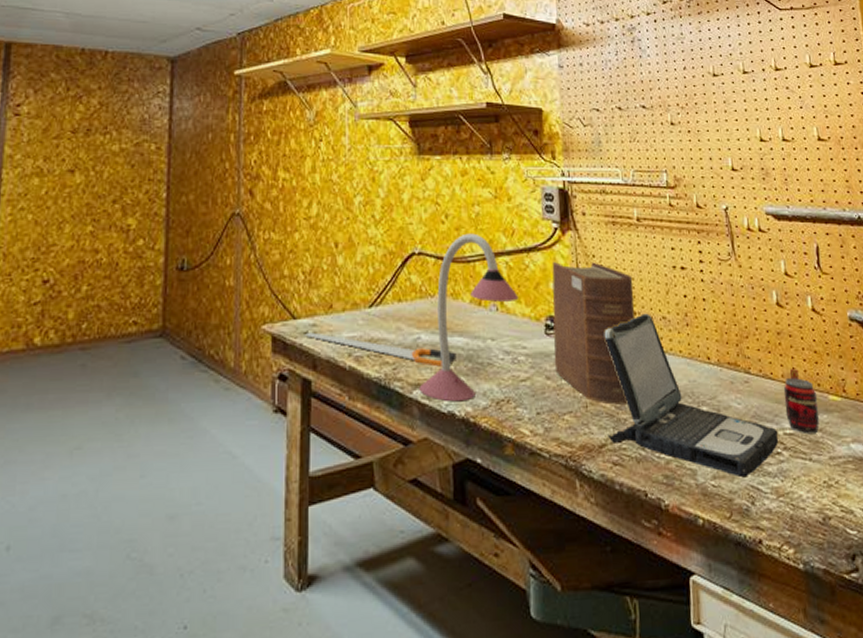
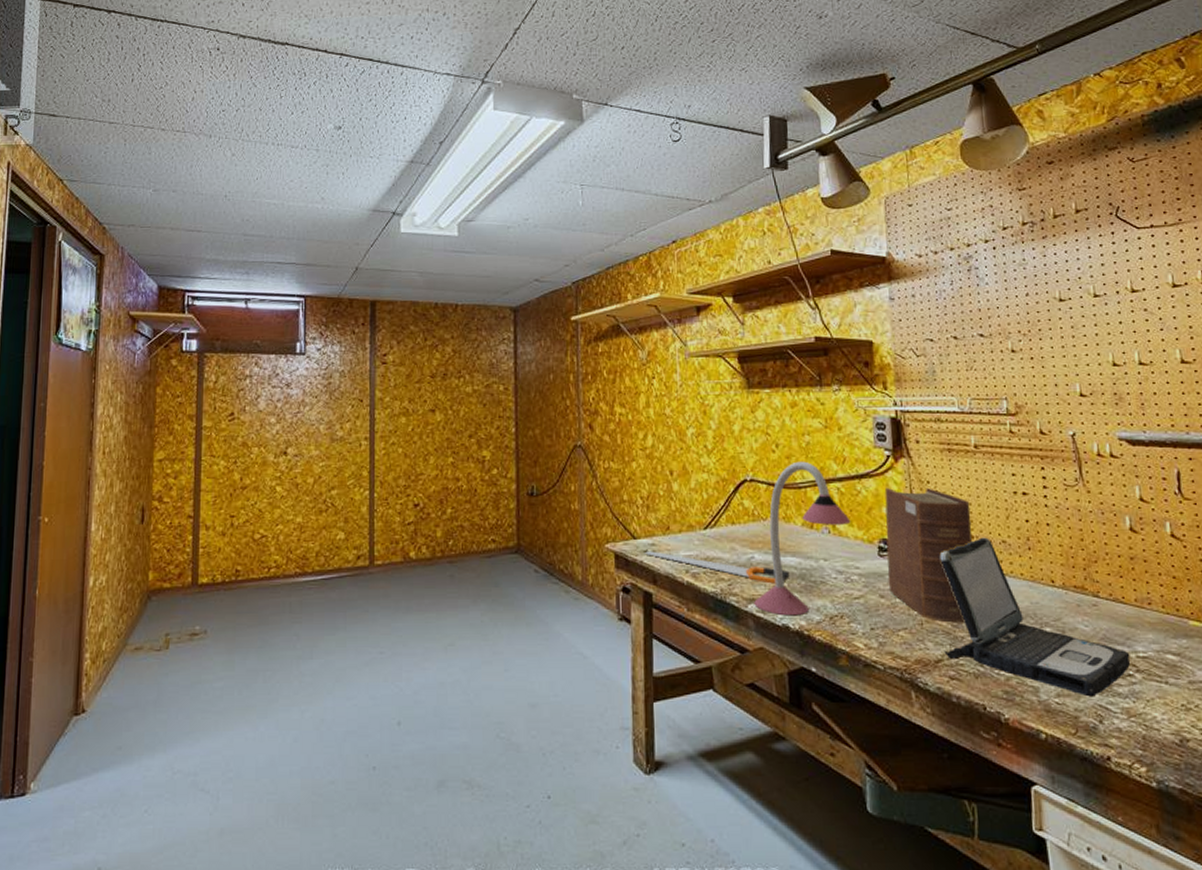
beverage can: present [783,369,820,435] -> none [1136,594,1179,658]

